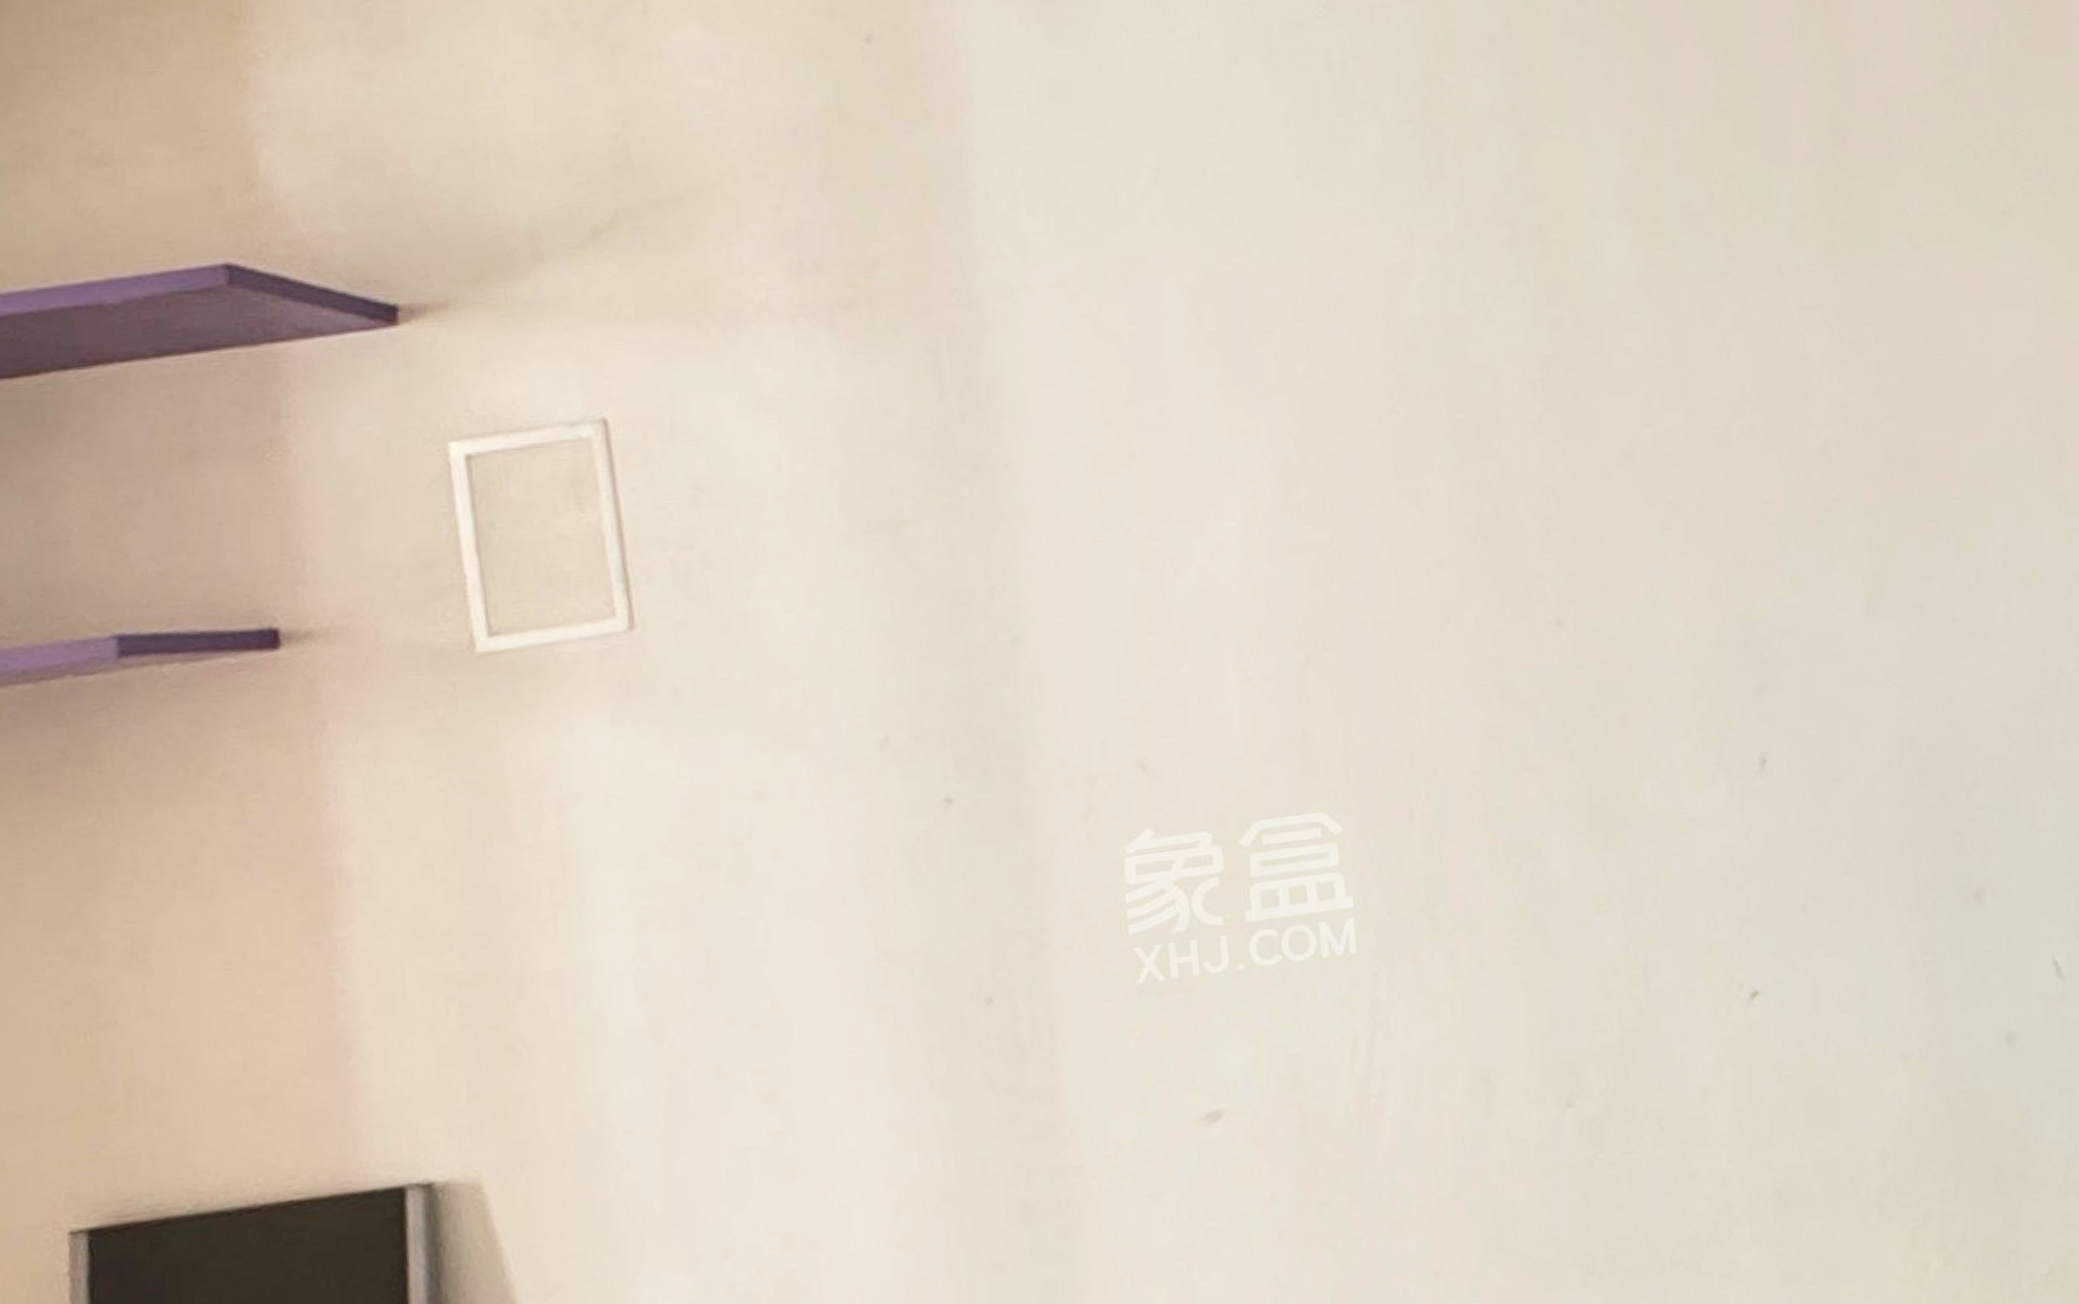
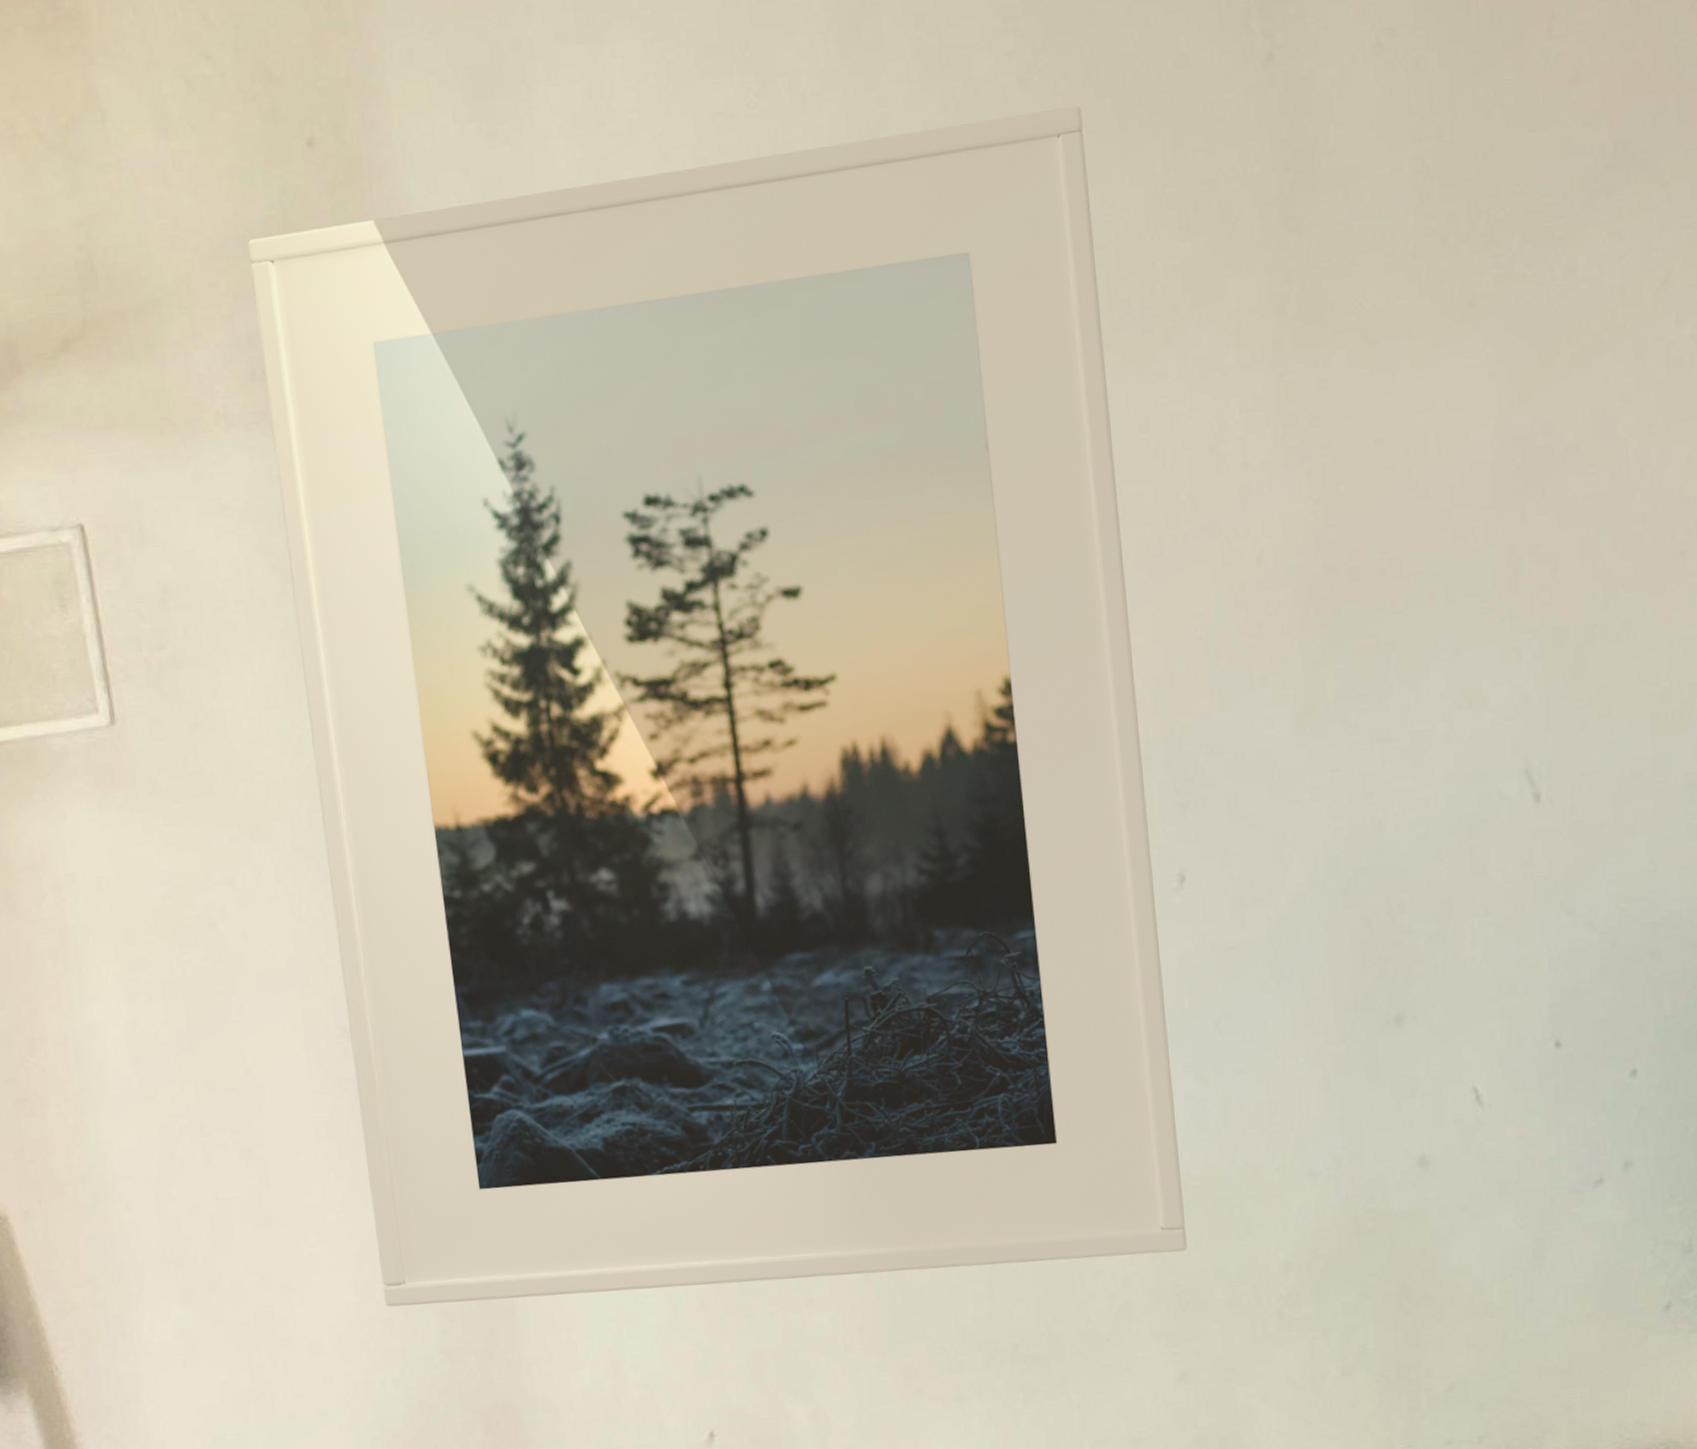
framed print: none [798,25,1785,1262] -> present [247,105,1188,1307]

